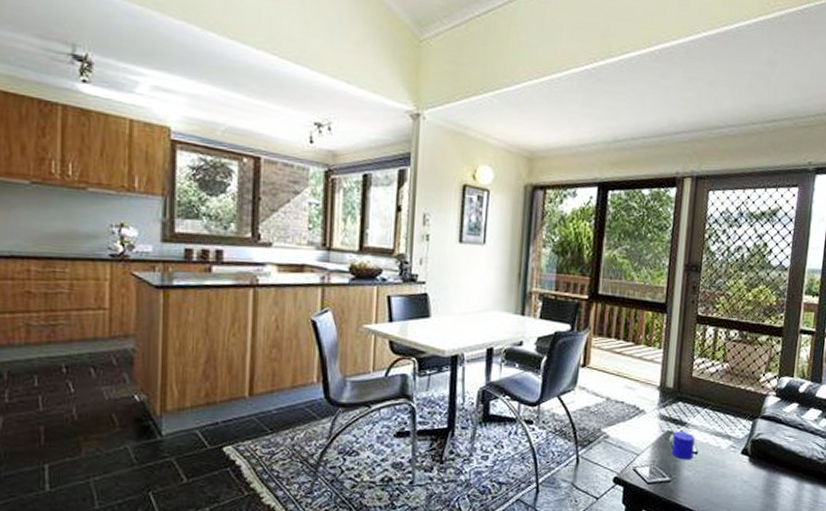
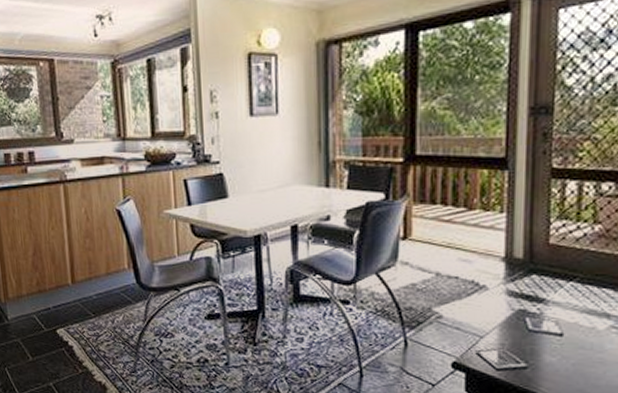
cup: present [668,431,695,460] -> none [521,309,559,343]

